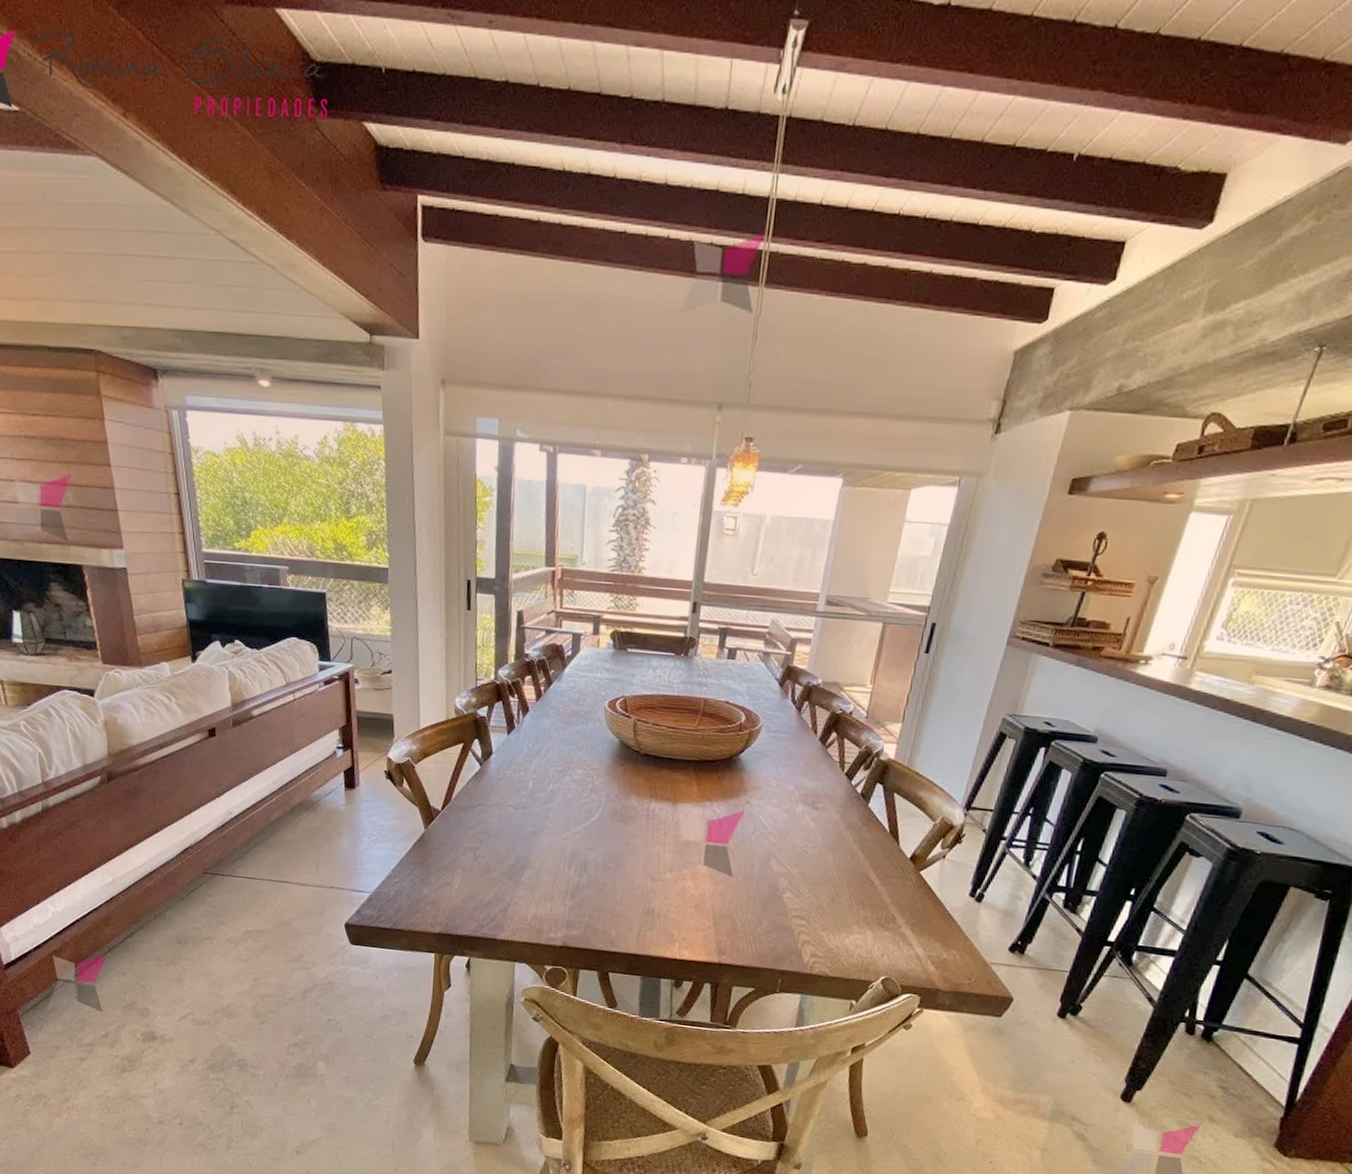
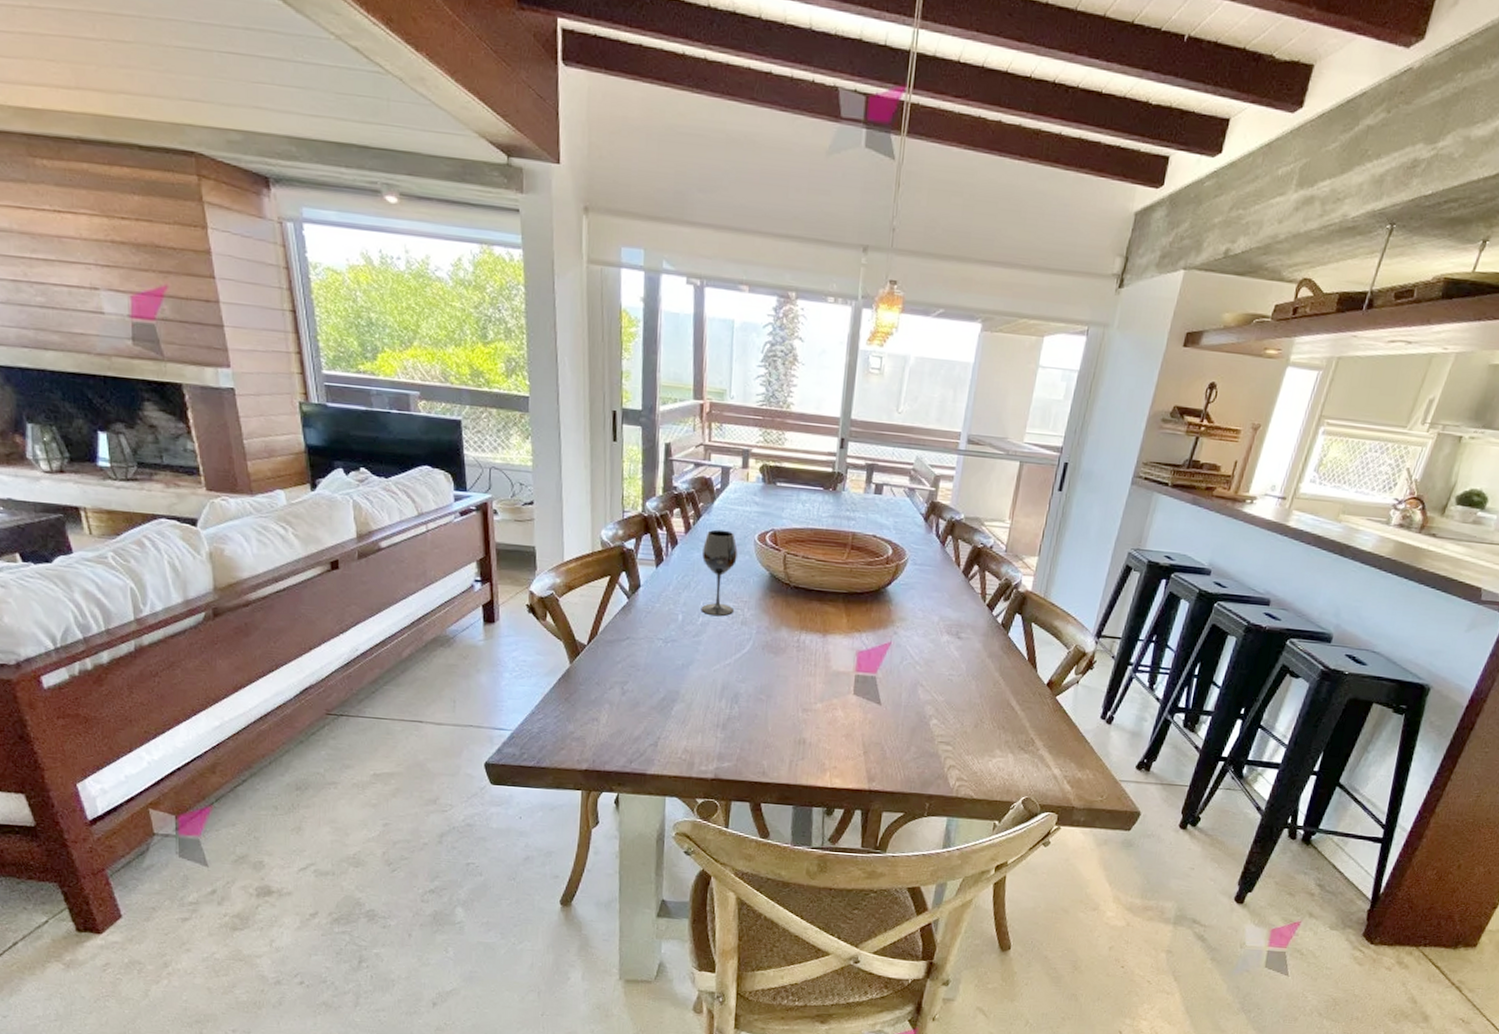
wineglass: none [551,696,588,784] -> present [700,529,738,616]

